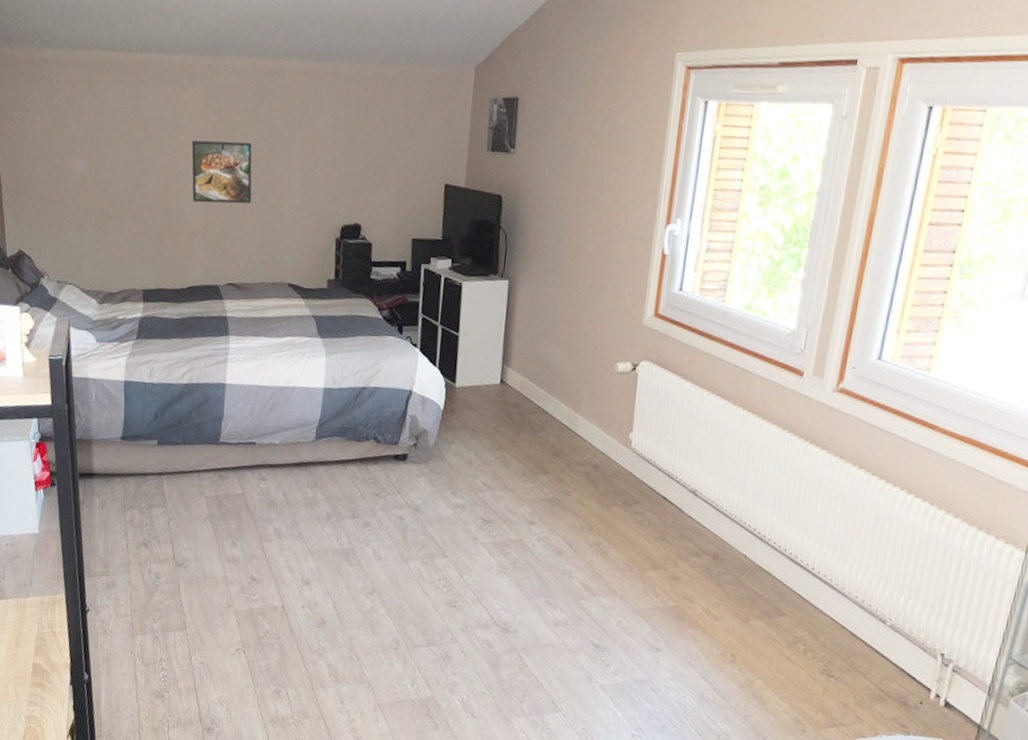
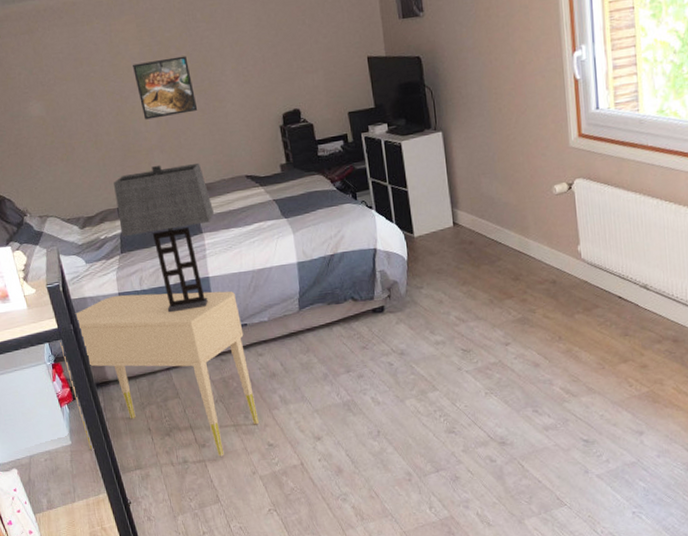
nightstand: none [49,382,250,581] -> present [58,291,260,457]
table lamp: none [142,252,246,415] -> present [113,162,214,313]

